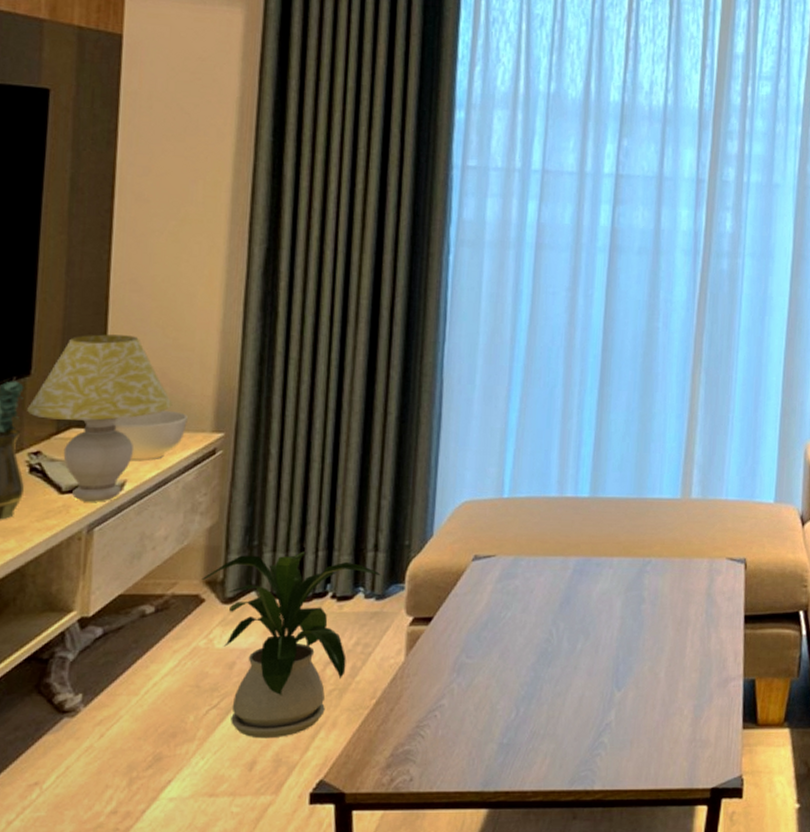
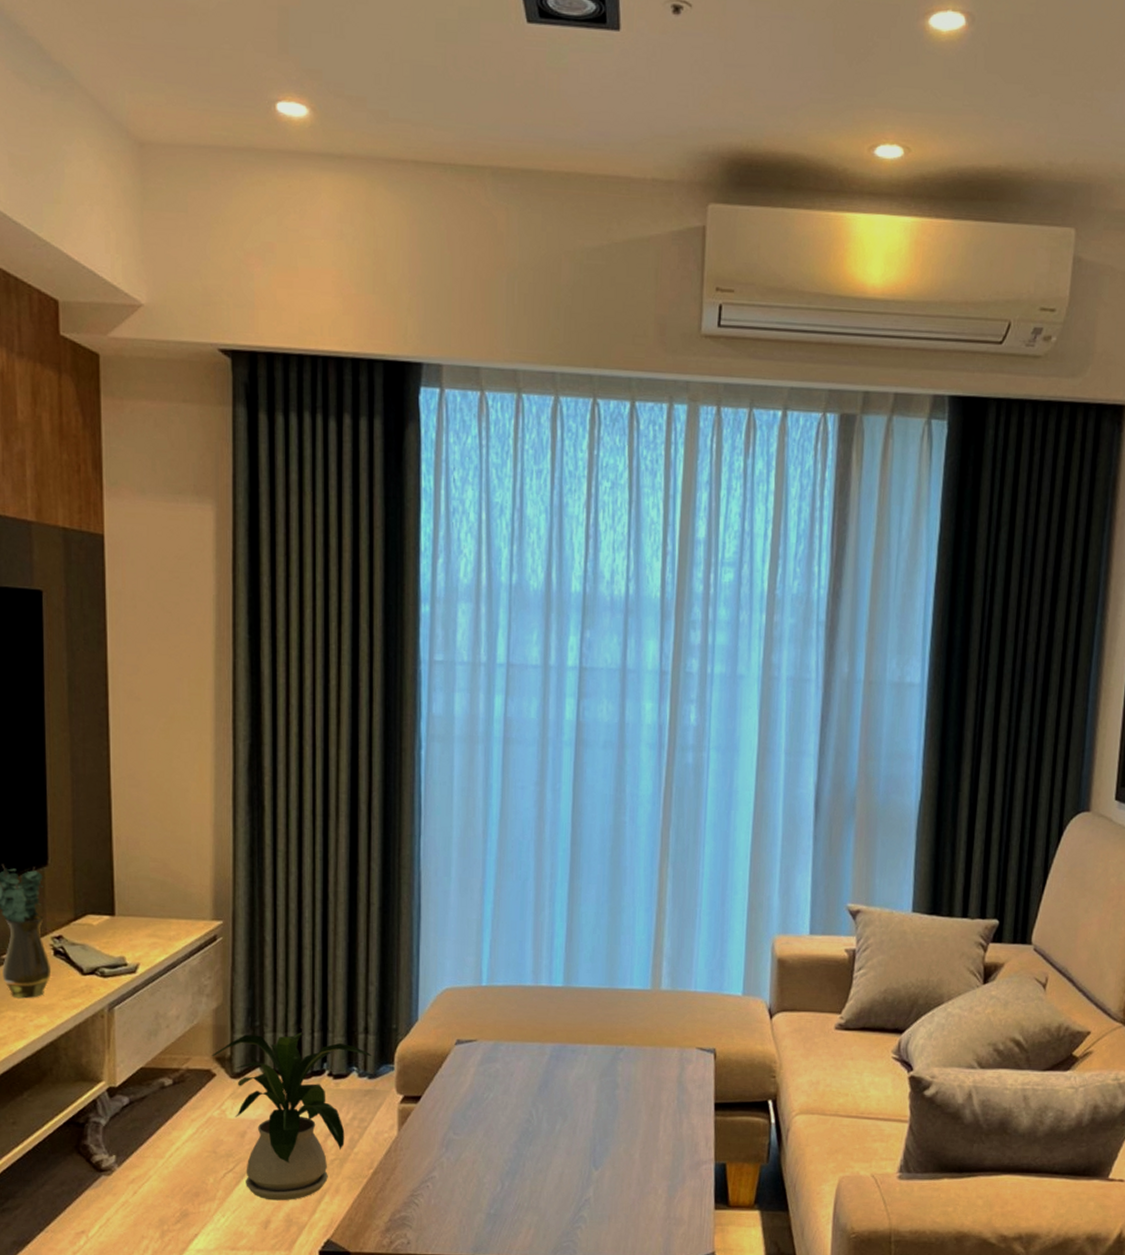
table lamp: present [27,334,173,502] -> none [47,827,175,983]
bowl: present [114,410,188,461] -> none [124,898,189,946]

